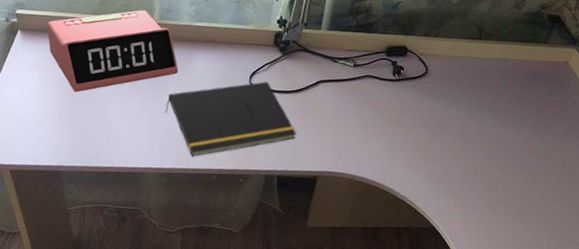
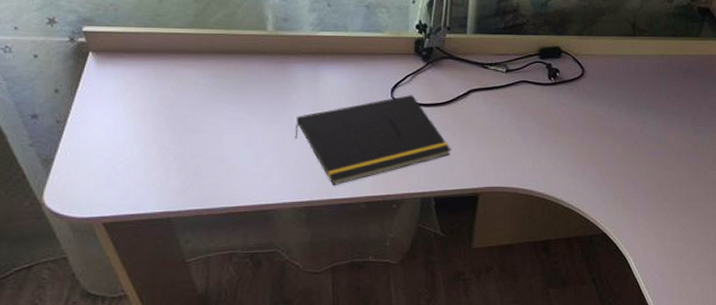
alarm clock: present [46,10,179,93] -> none [127,20,305,123]

